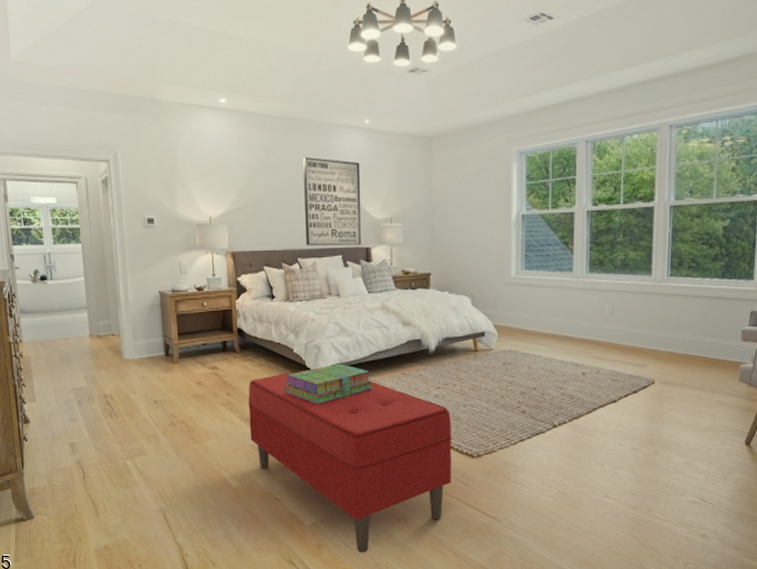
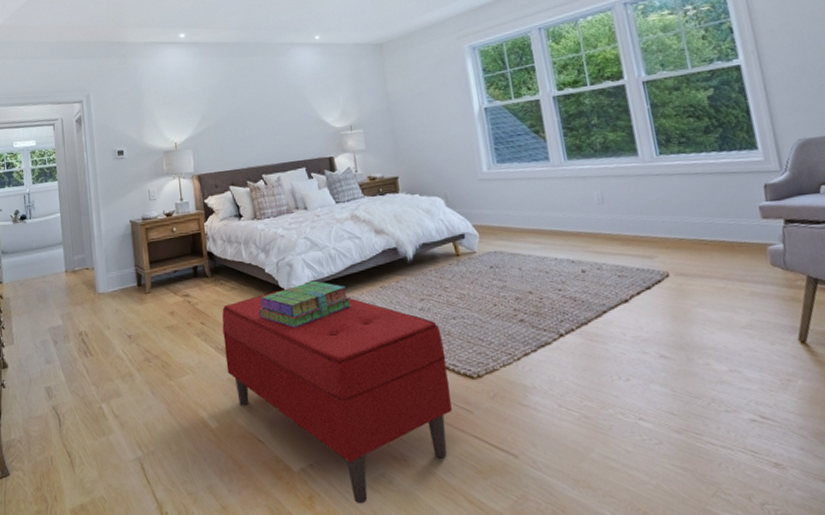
wall art: present [303,157,362,246] -> none [260,75,325,162]

